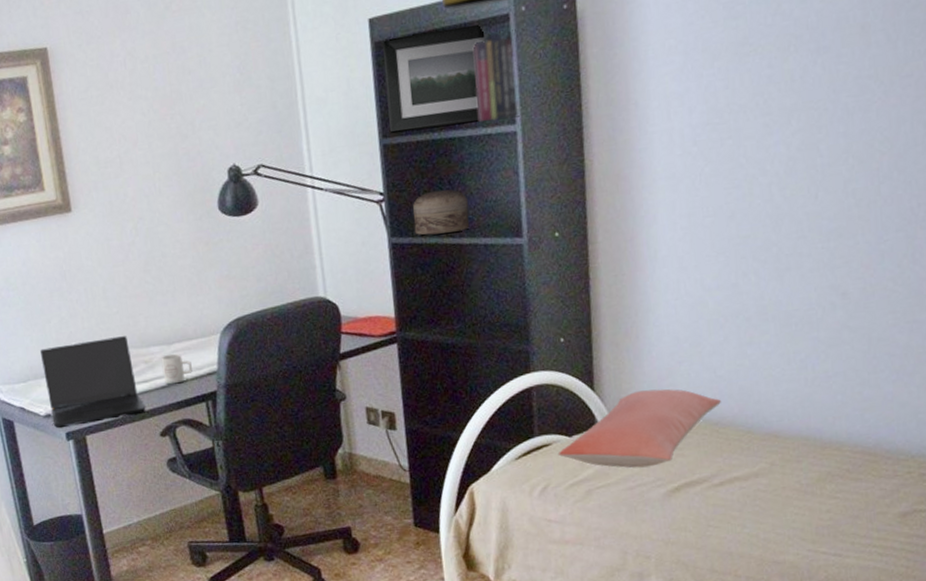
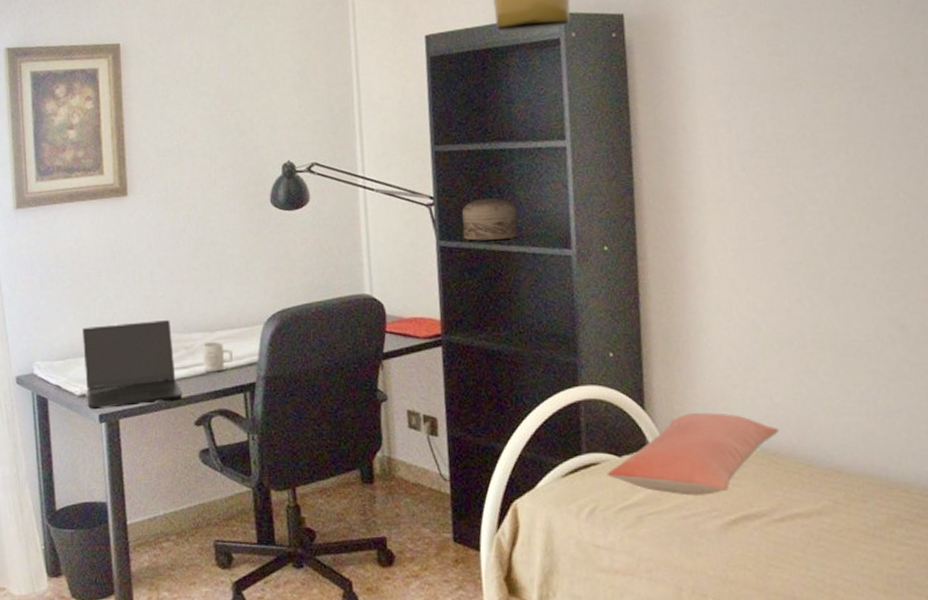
picture frame: present [383,23,501,134] -> none [437,45,552,142]
books: present [473,30,520,123] -> none [525,53,569,137]

